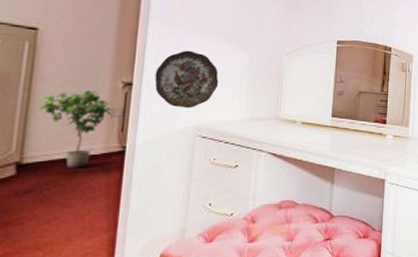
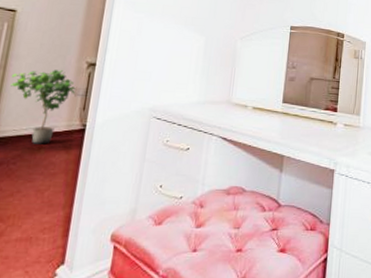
decorative plate: present [154,50,219,108] -> none [116,33,175,90]

